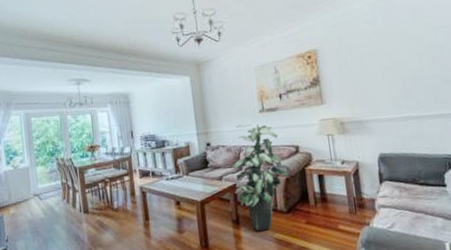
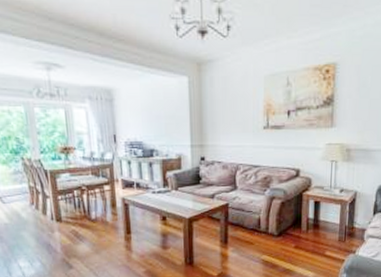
indoor plant: present [232,123,289,232] -> none [226,139,285,253]

